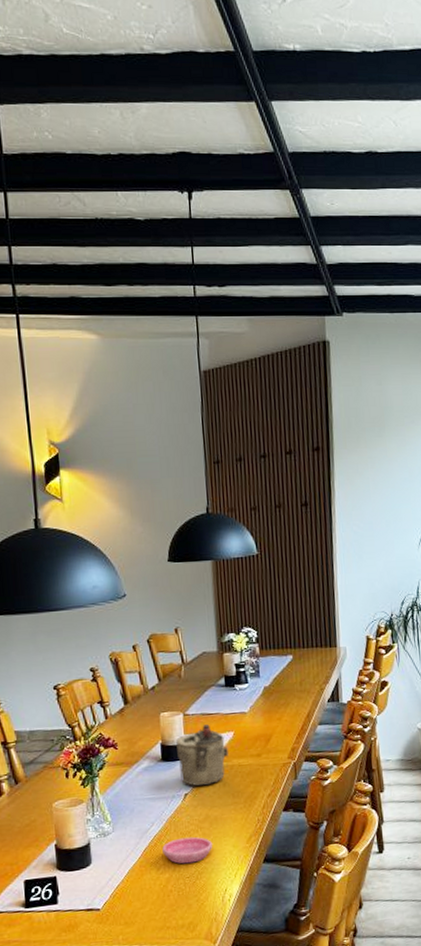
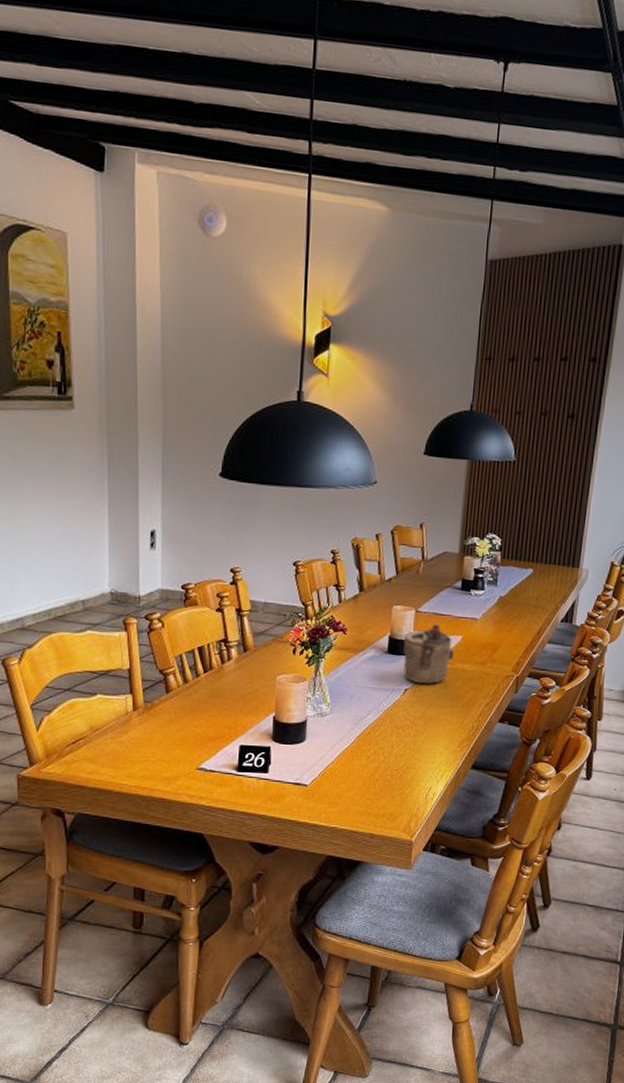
saucer: present [162,836,212,864] -> none [375,731,424,757]

